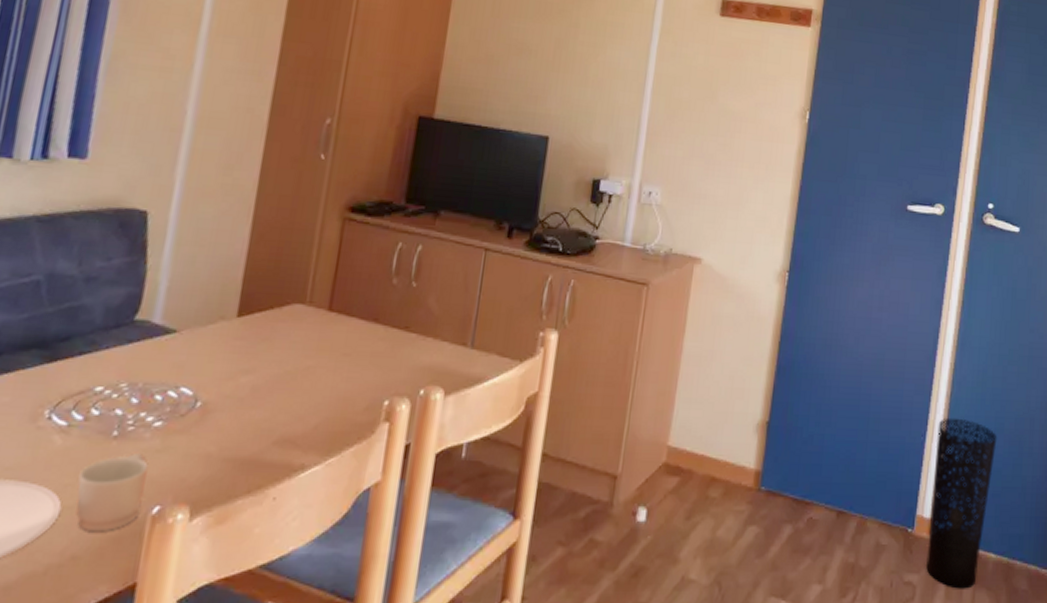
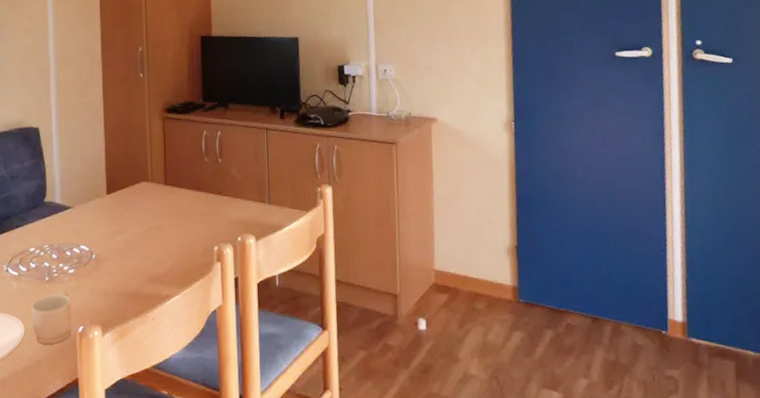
umbrella stand: present [925,417,998,589] -> none [677,233,740,382]

